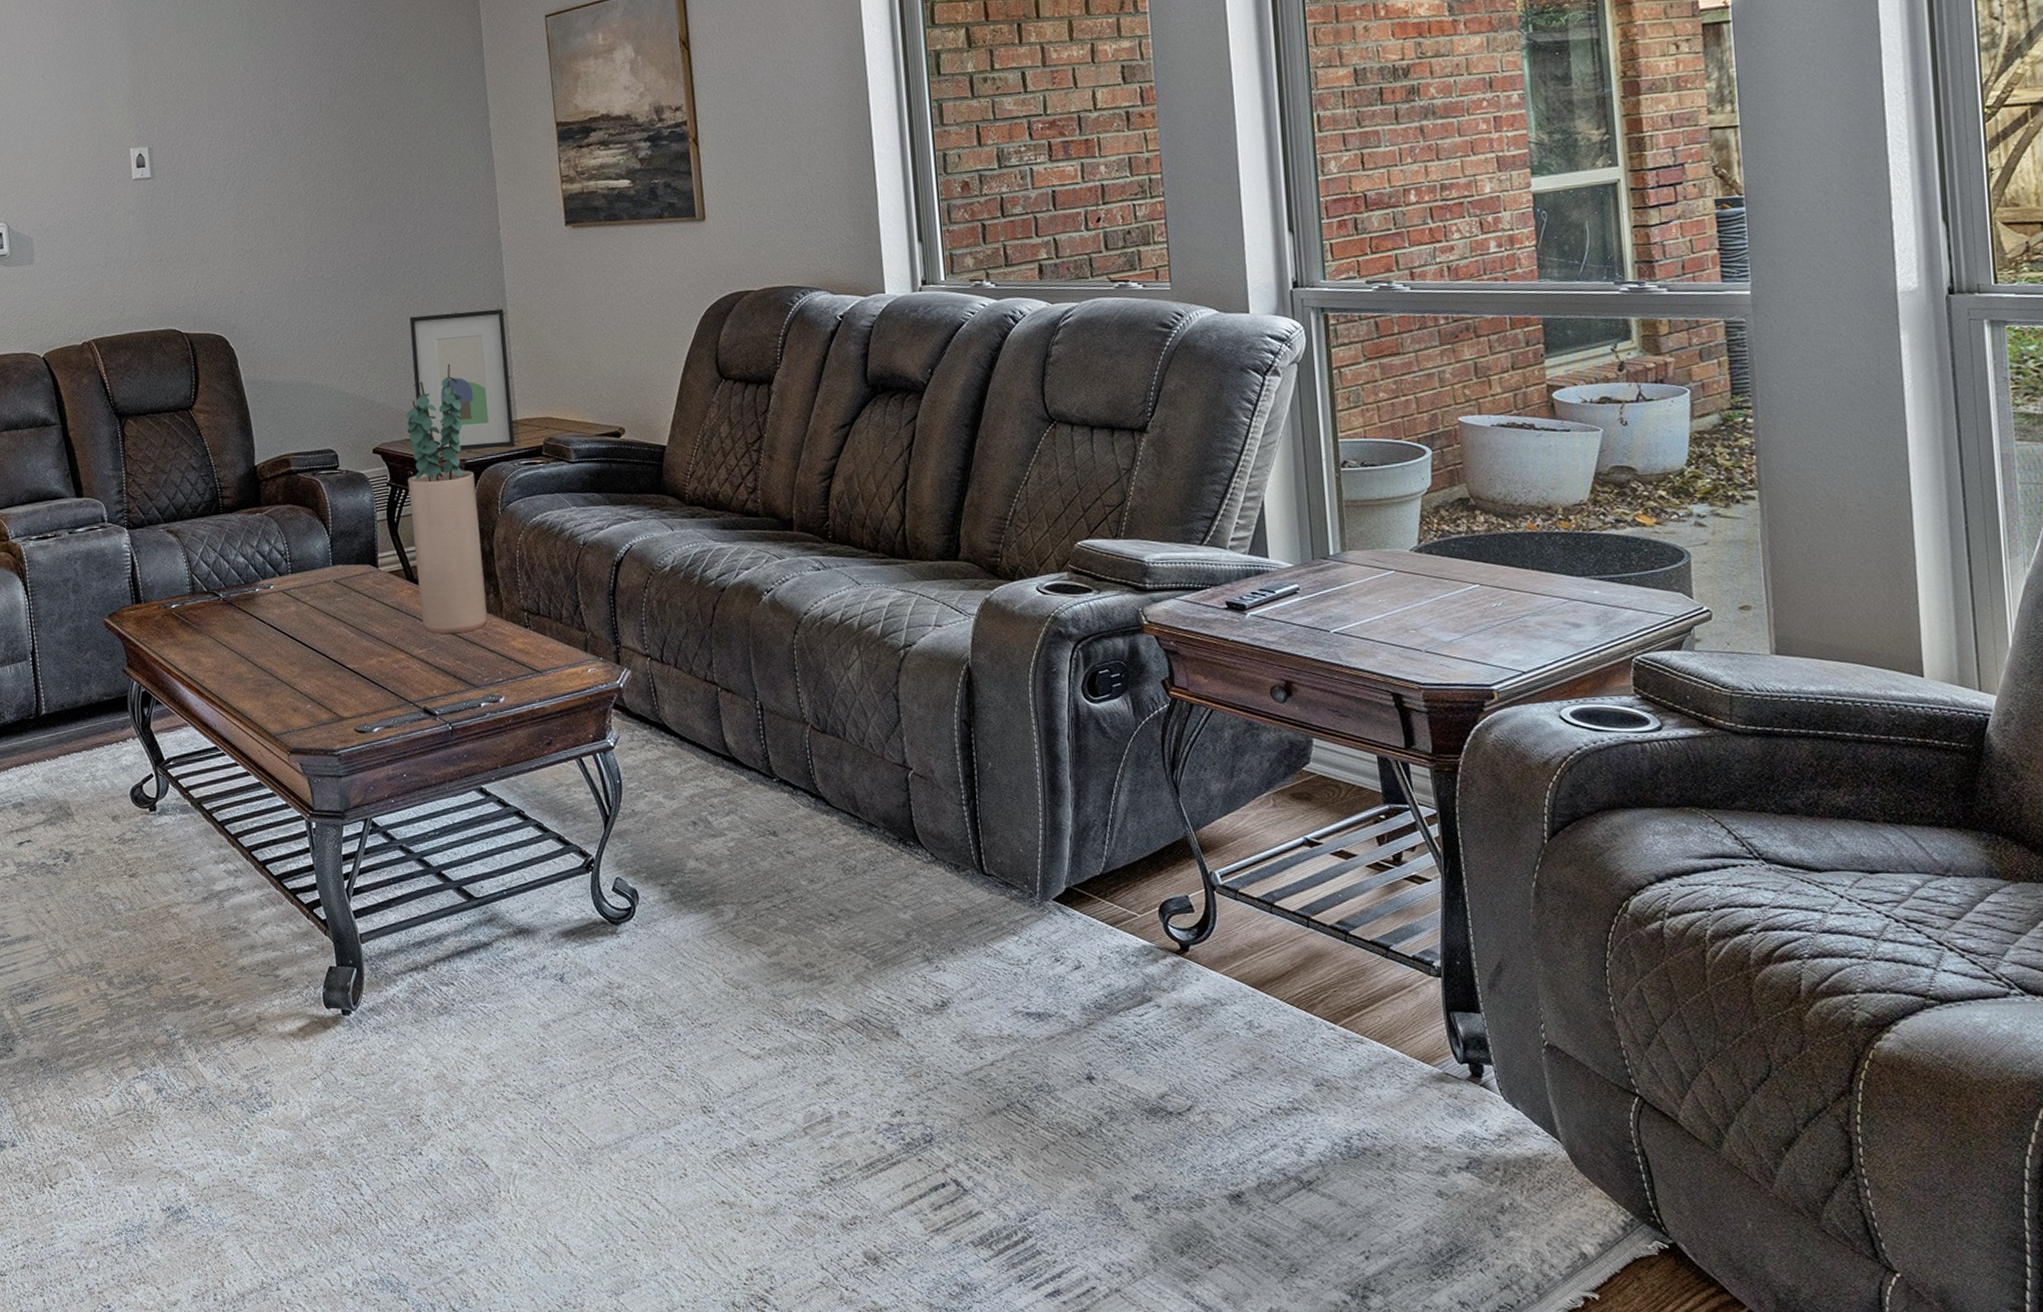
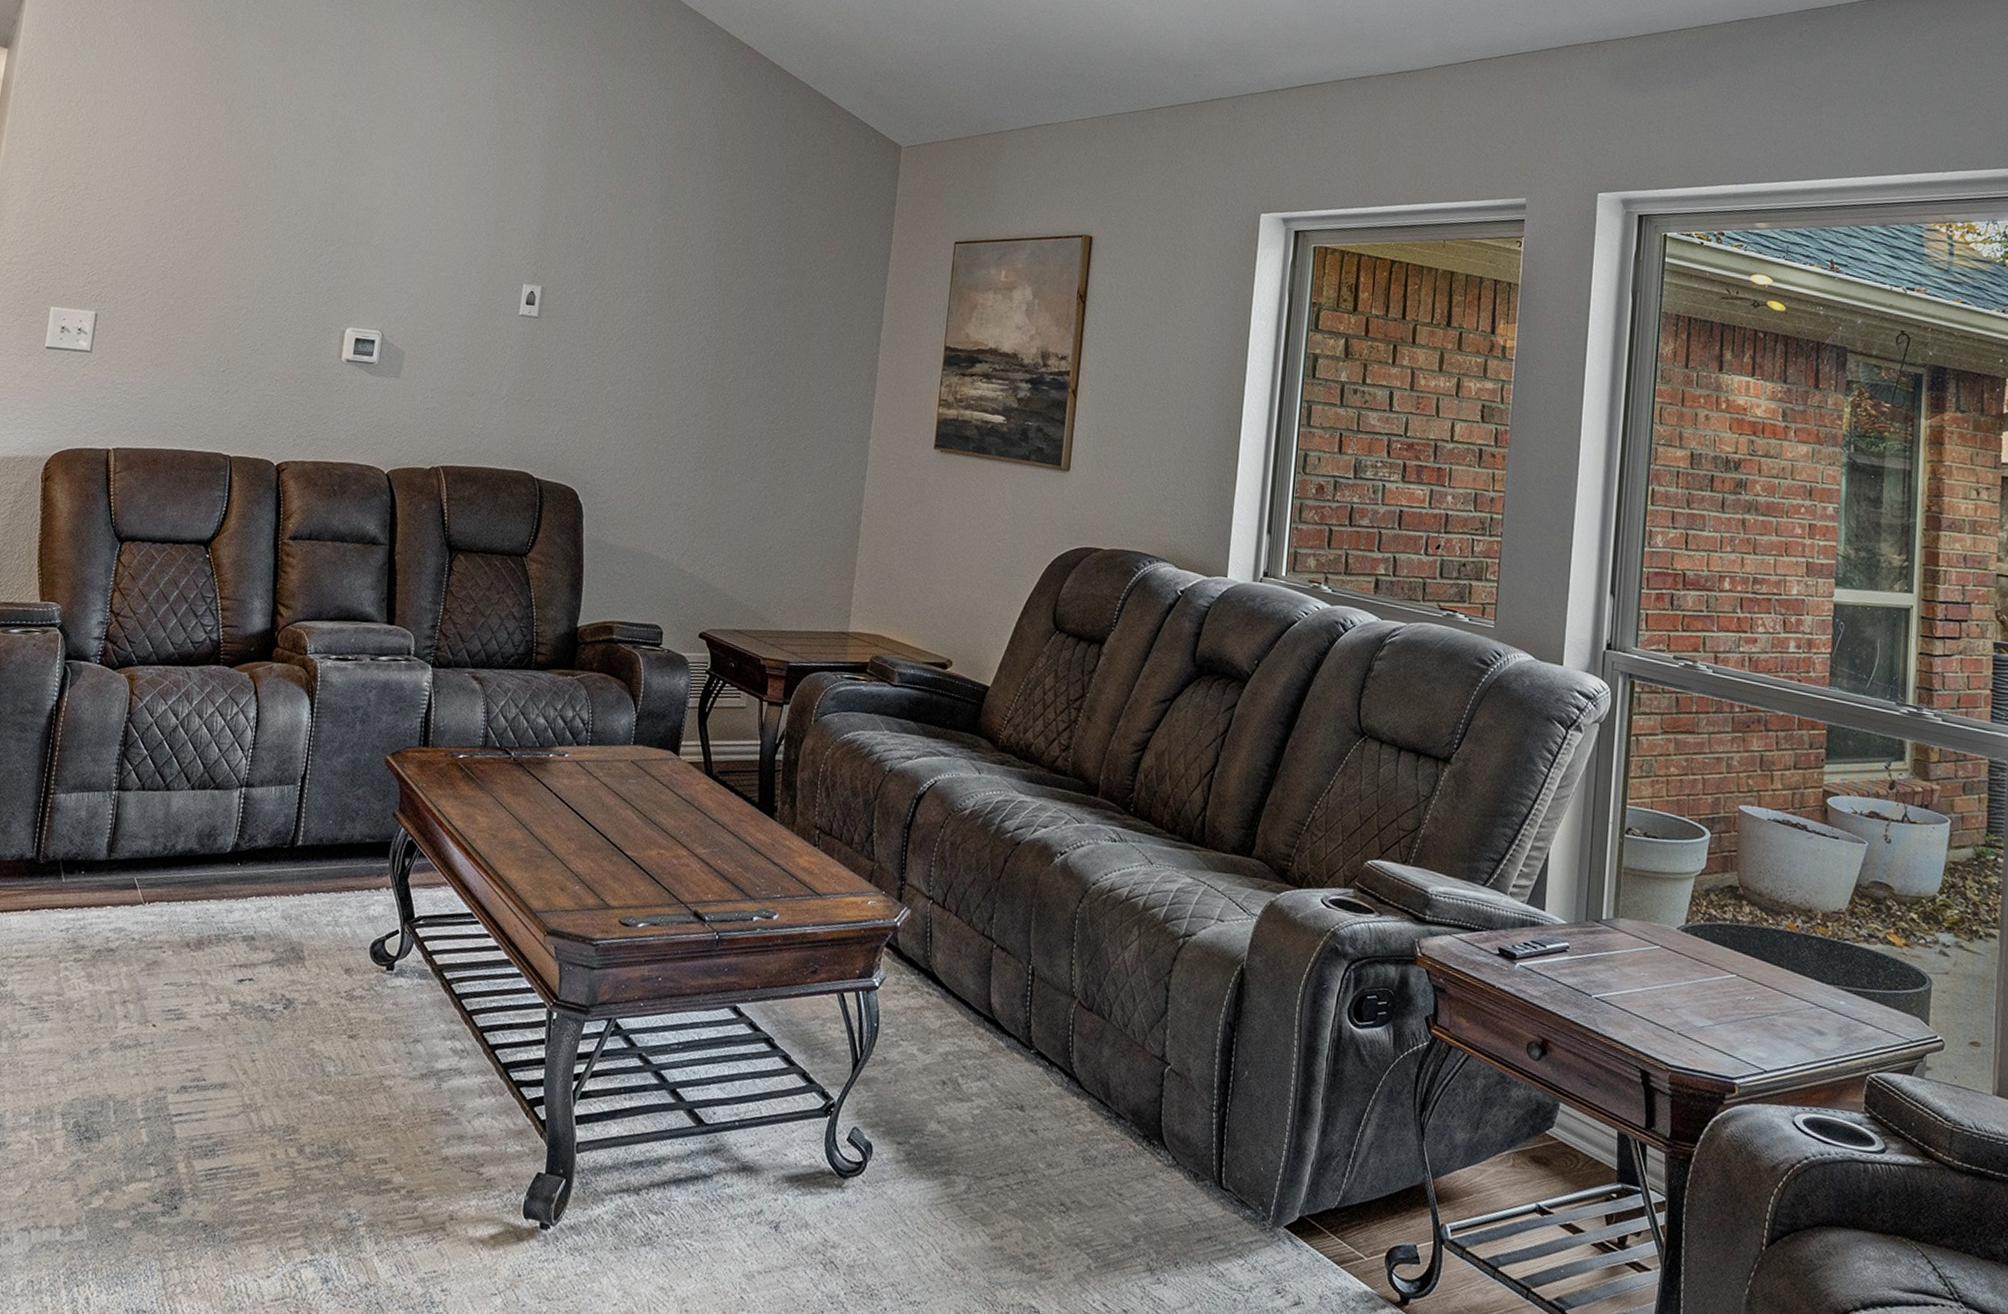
vase: present [405,363,488,635] -> none [711,561,799,840]
picture frame: present [409,307,515,453] -> none [751,507,859,658]

